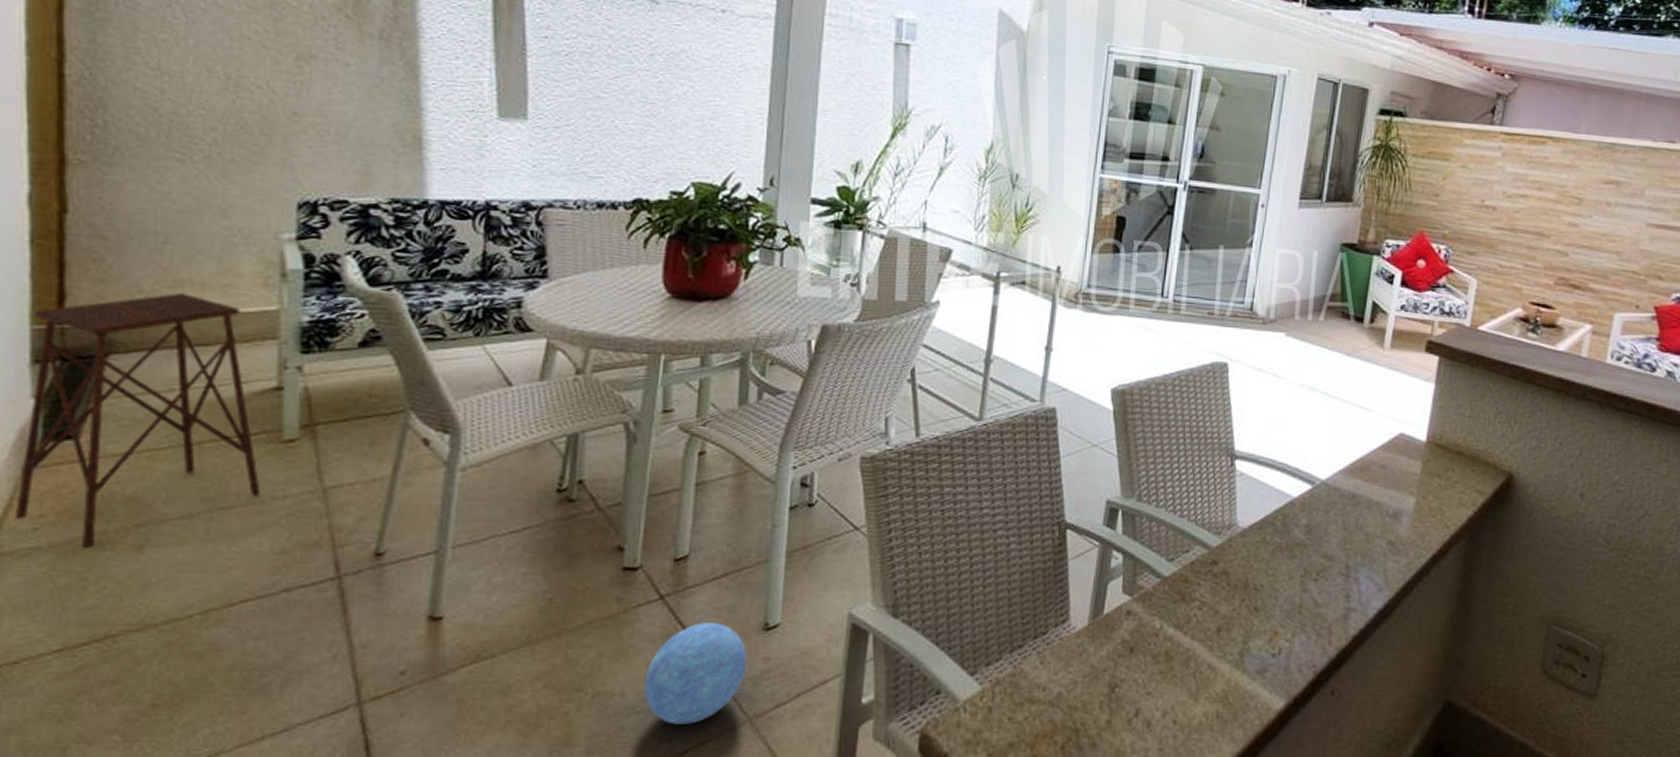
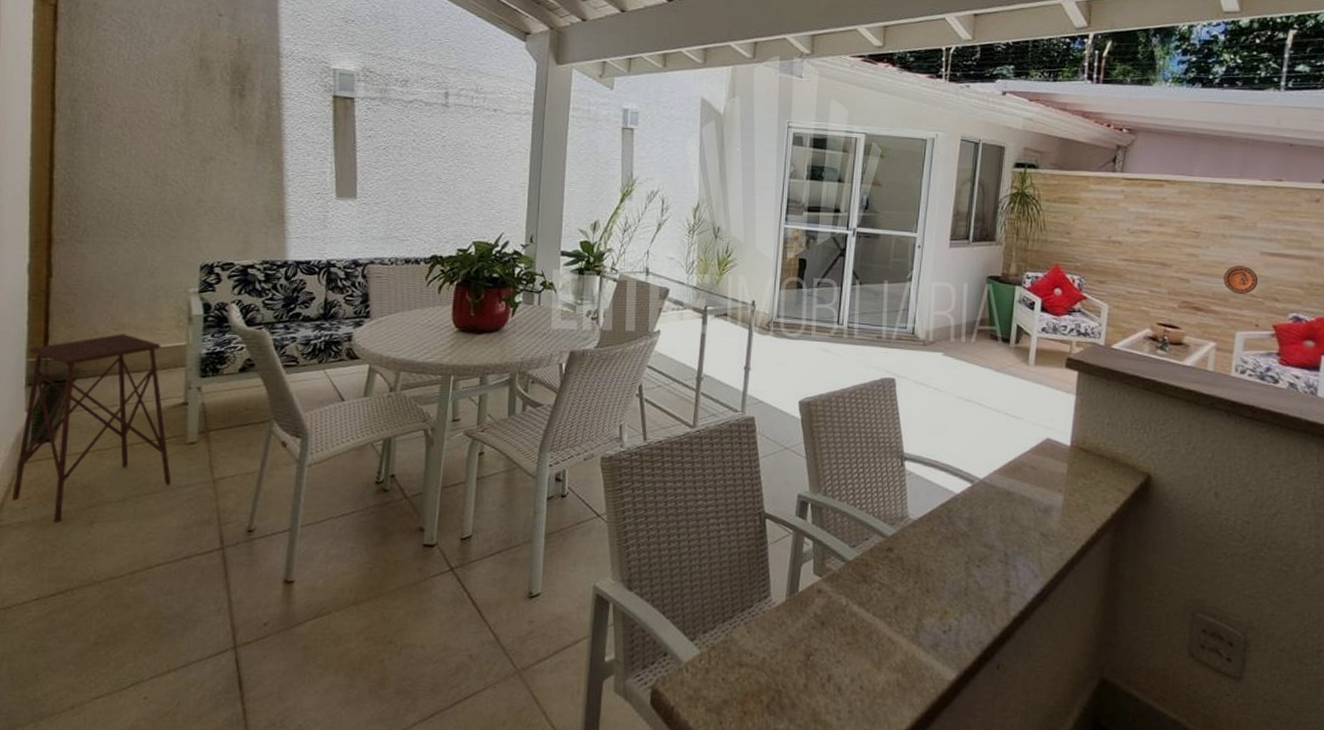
ball: present [644,623,747,725] -> none [439,591,516,674]
decorative plate: none [1605,238,1642,271] -> present [1223,266,1258,294]

